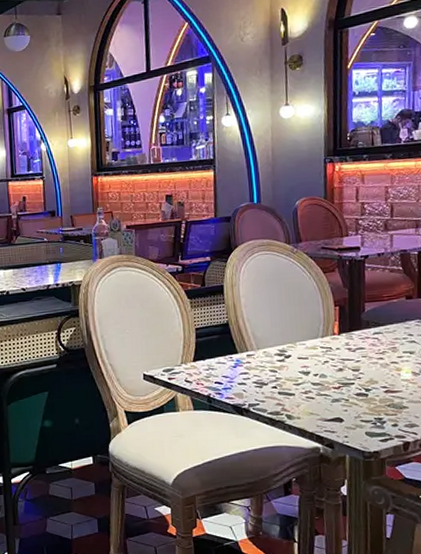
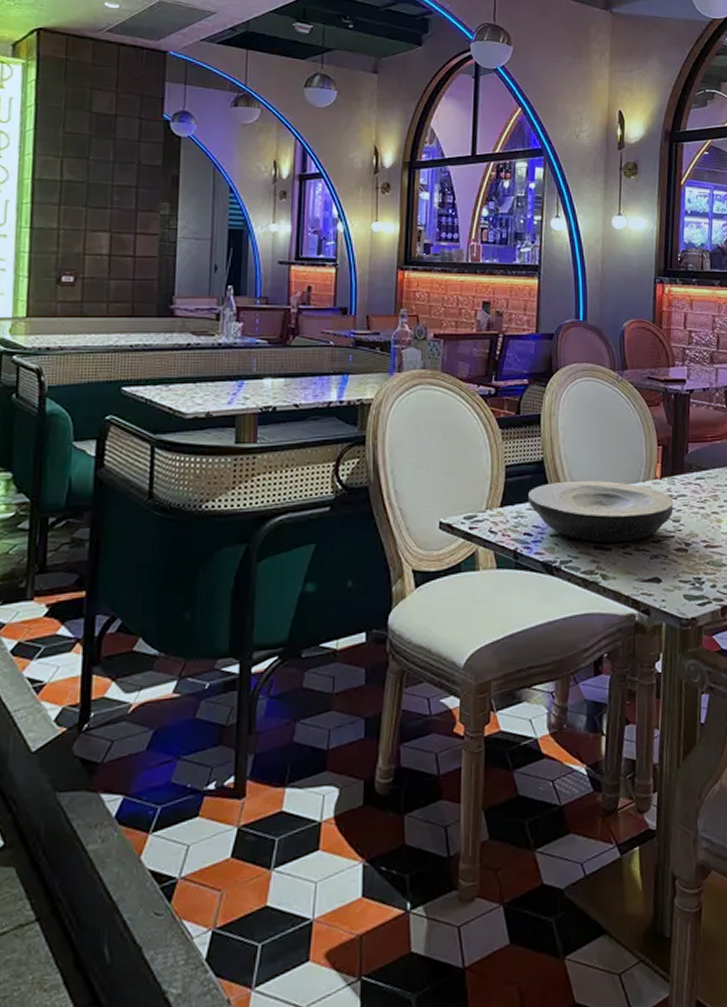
plate: none [217,338,353,389] -> present [528,480,674,543]

